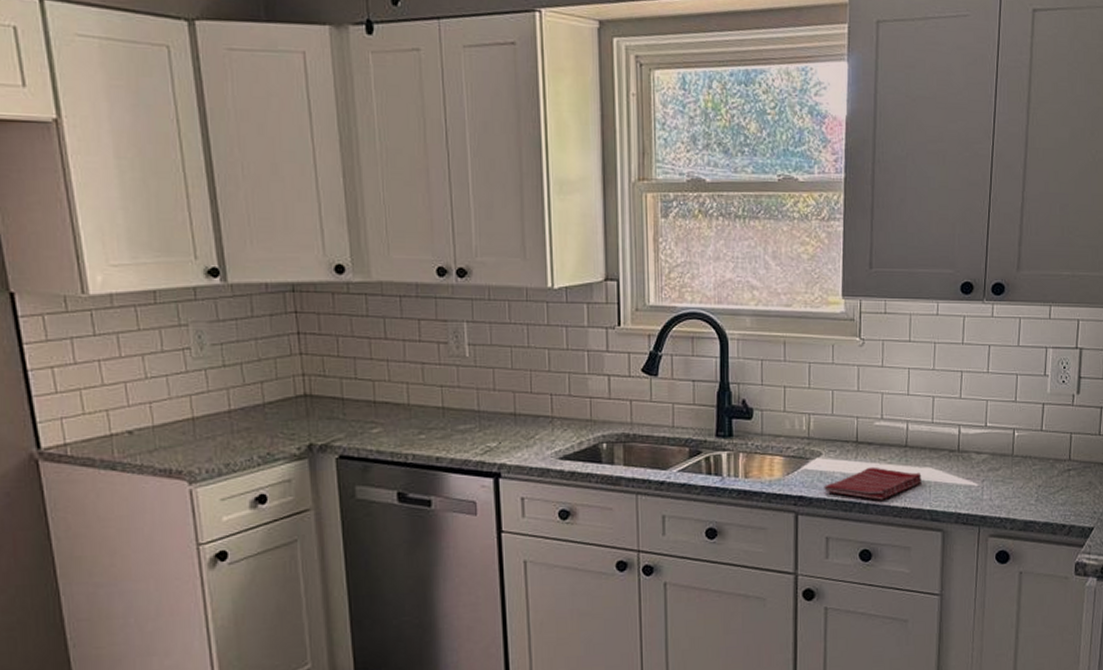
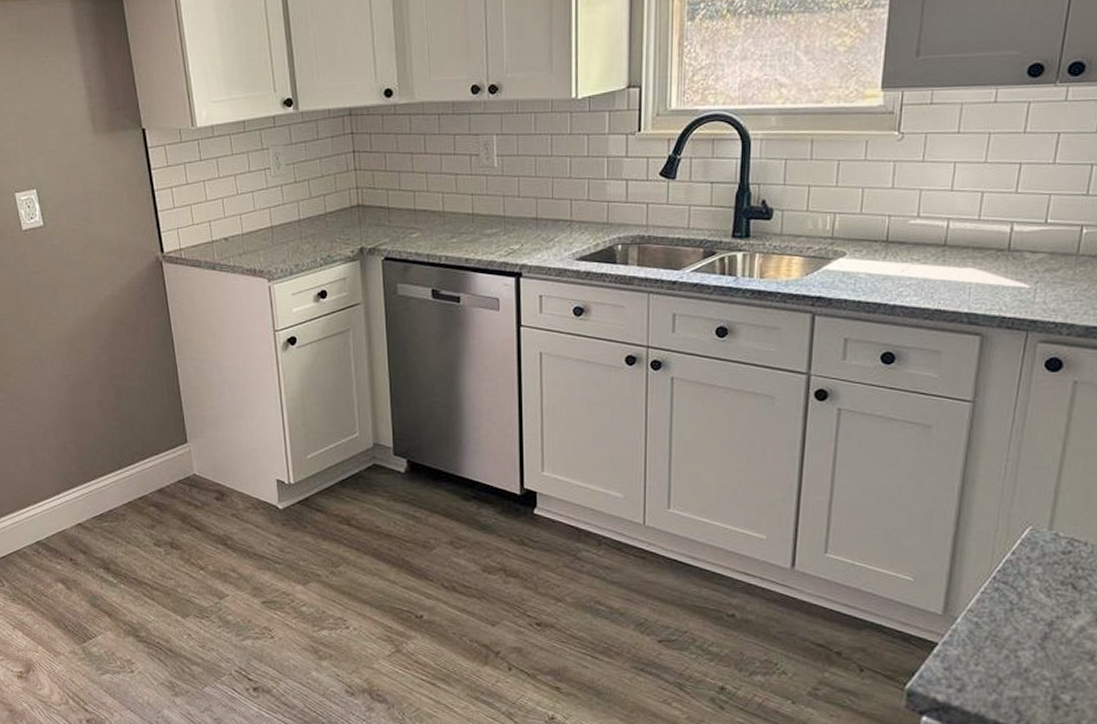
dish towel: present [824,467,922,500] -> none [846,267,961,302]

